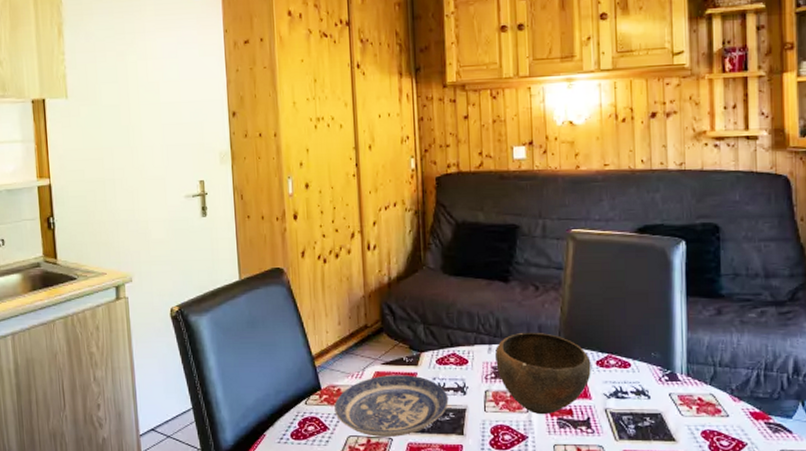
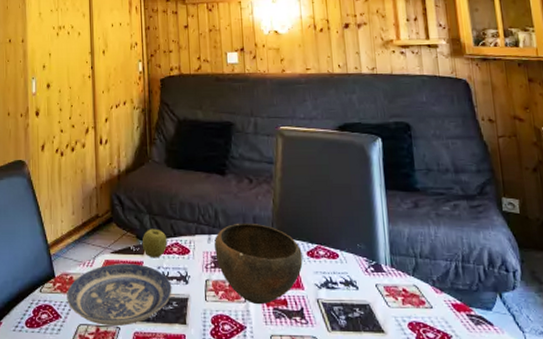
apple: none [415,339,444,369] -> present [141,229,168,258]

